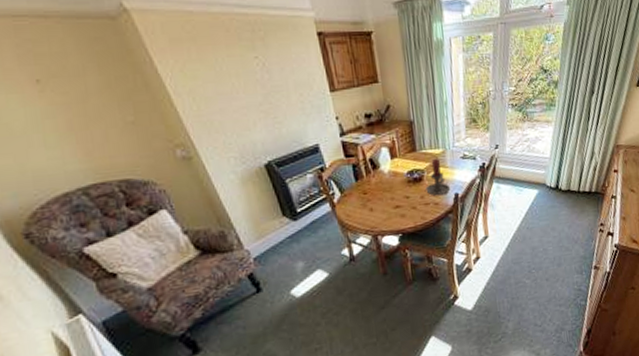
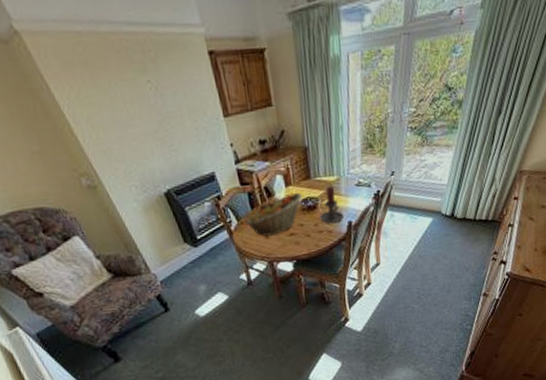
fruit basket: none [348,164,408,209] -> present [245,192,302,237]

